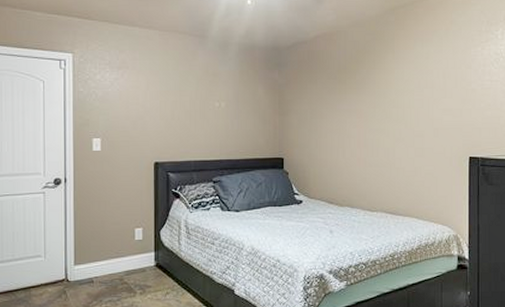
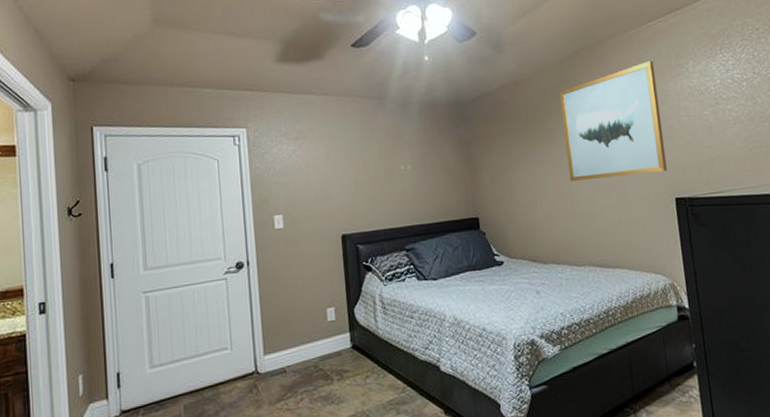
wall art: none [372,24,466,132] -> present [559,60,667,181]

